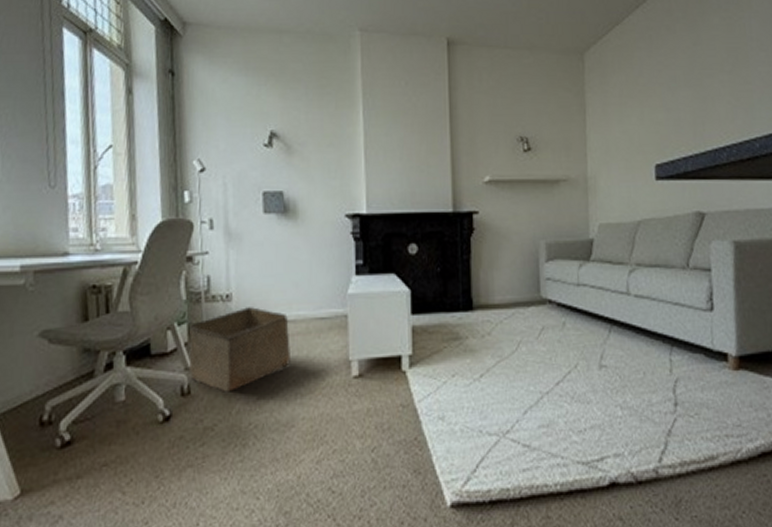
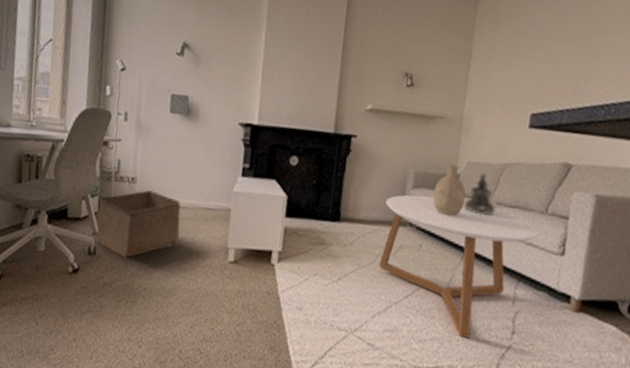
coffee table: none [520,268,684,420] -> present [379,195,539,339]
decorative vase: none [569,228,604,287] -> present [433,164,466,217]
decorative bowl: none [603,234,636,280] -> present [464,173,495,215]

